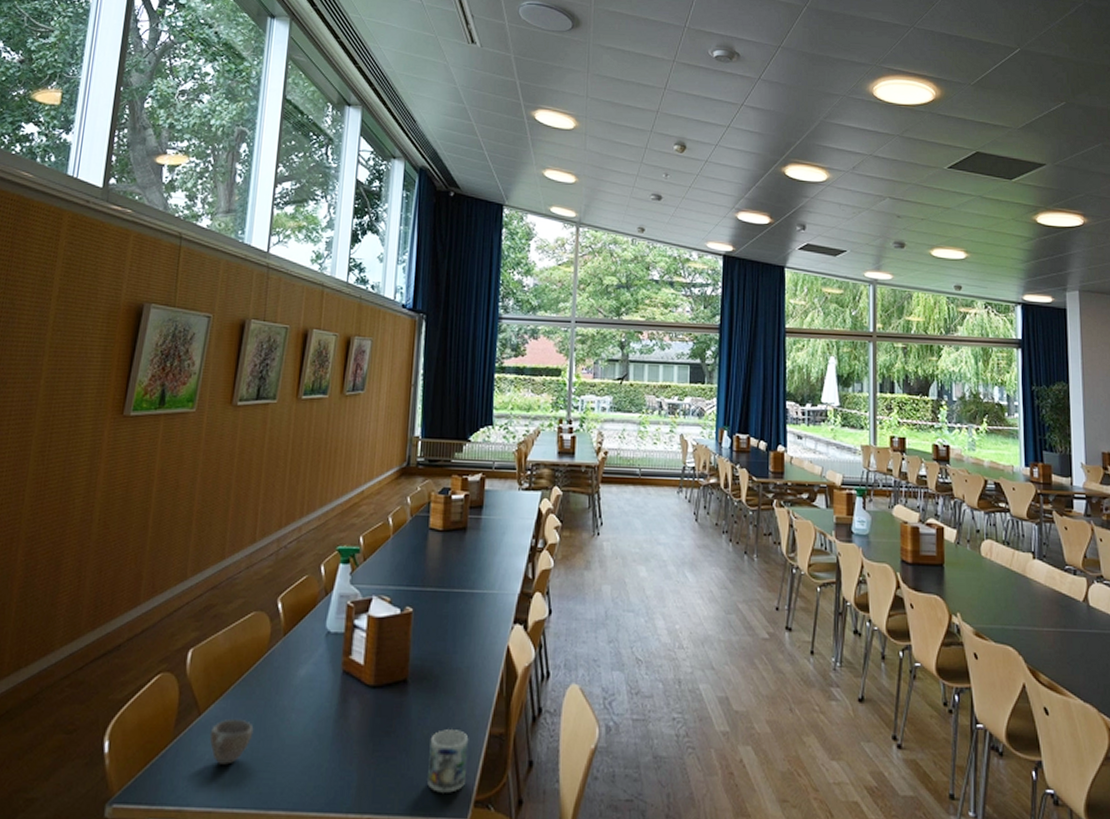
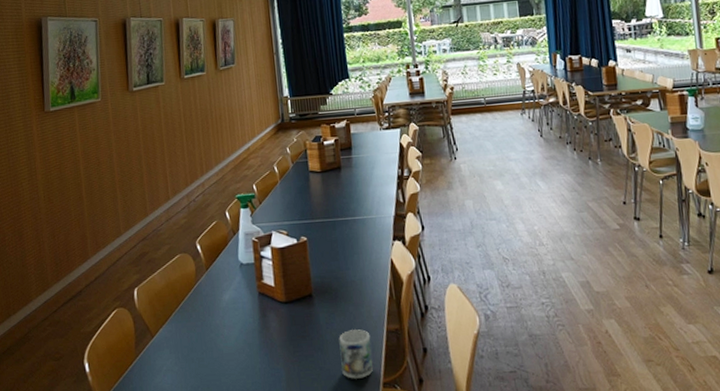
cup: present [209,719,254,765] -> none [163,338,197,373]

